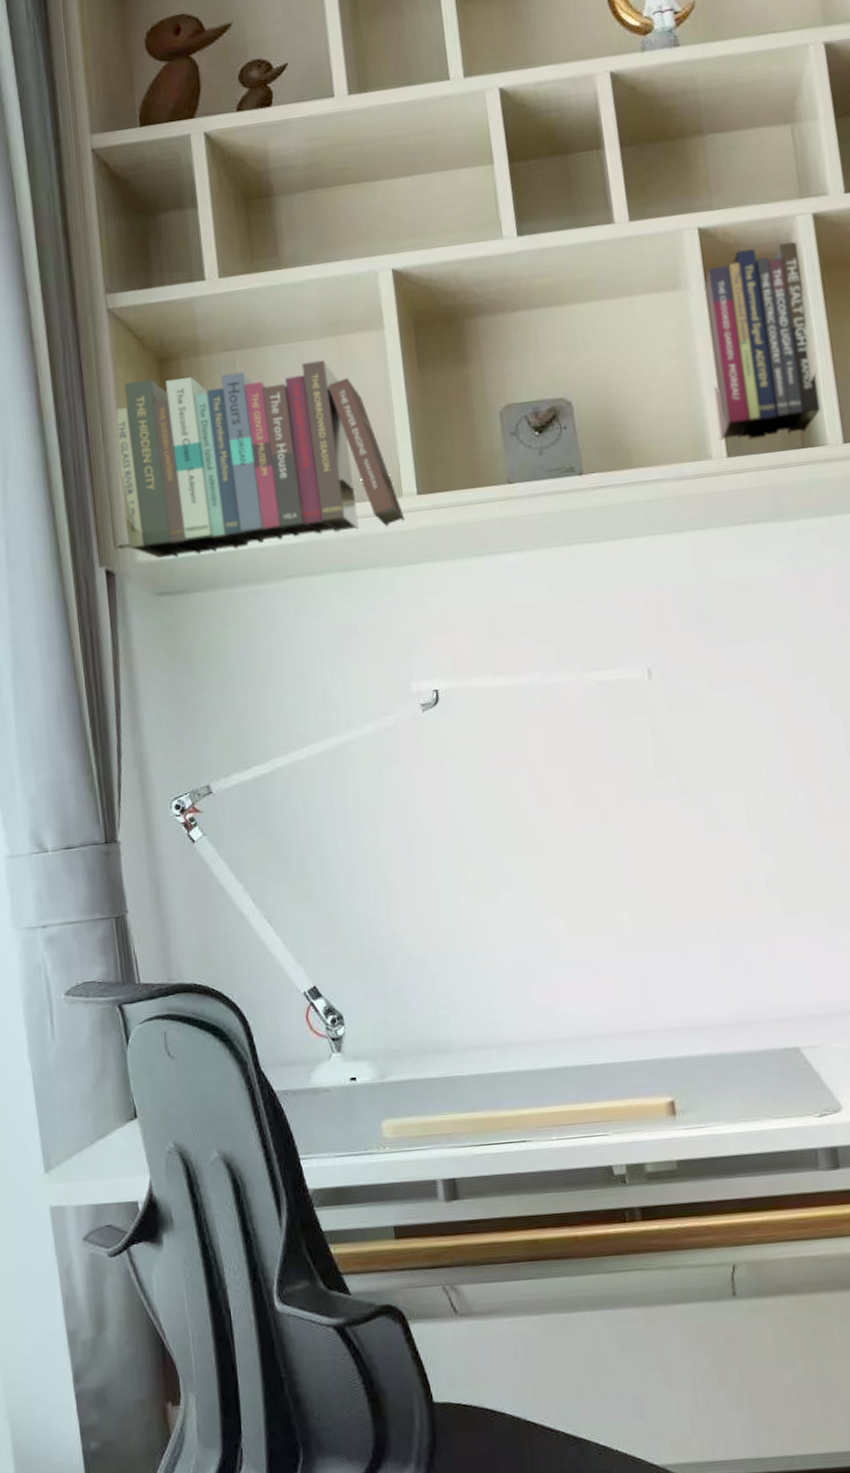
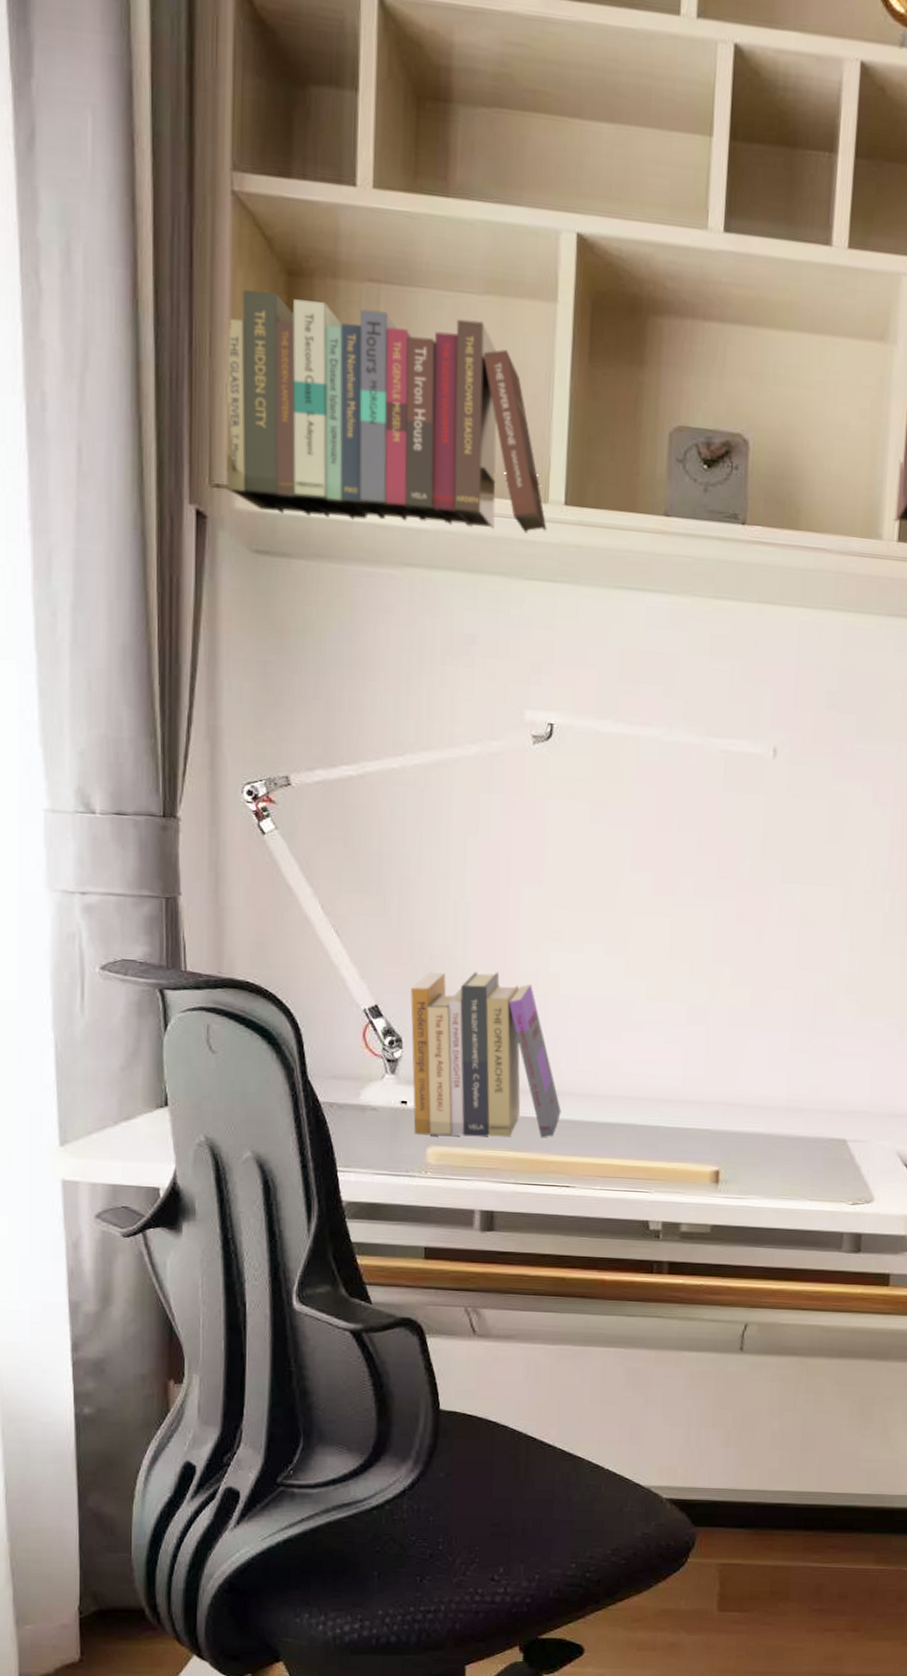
books: none [344,934,506,1110] -> present [411,971,561,1138]

